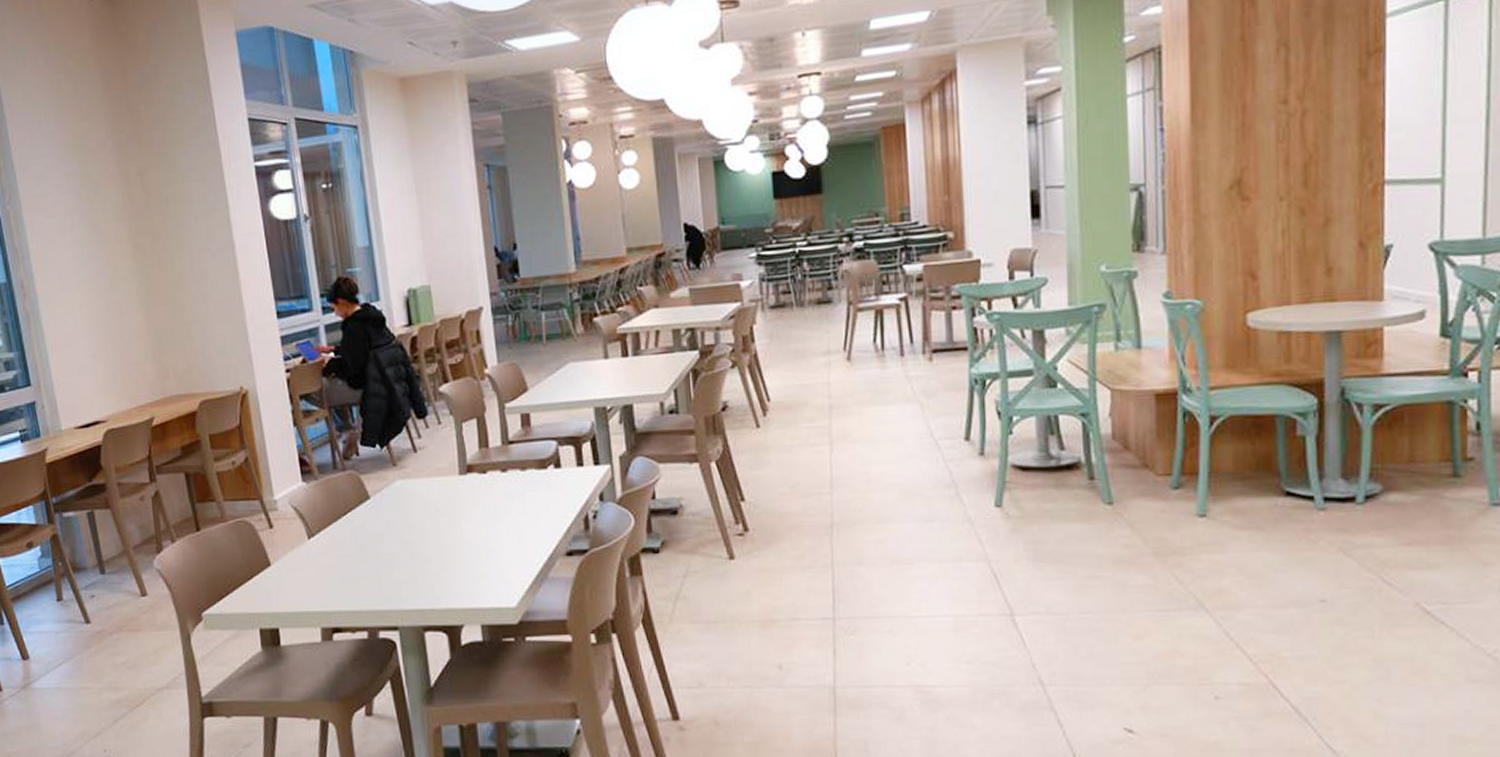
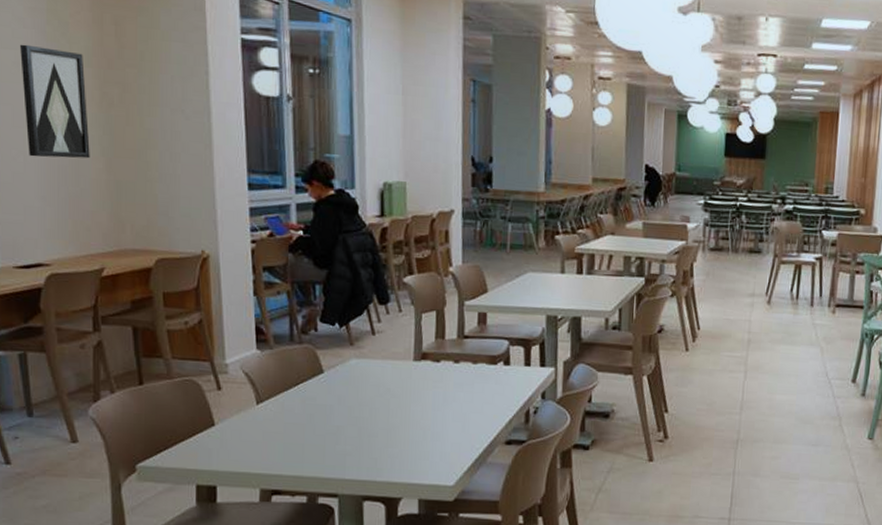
wall art: none [60,209,131,318] -> present [20,44,90,159]

